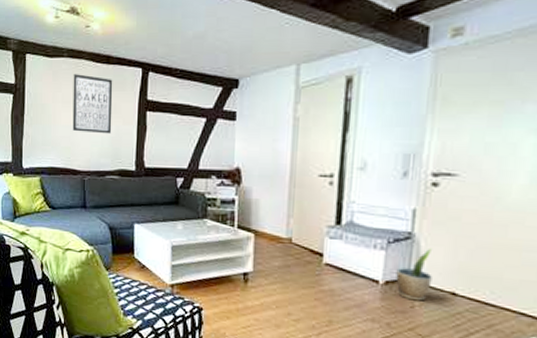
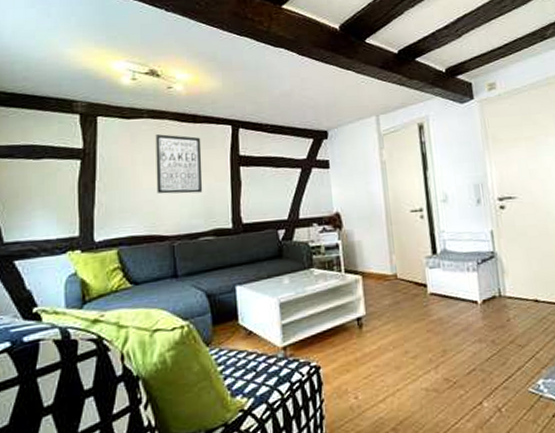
potted plant: present [395,248,432,301] -> none [489,263,519,314]

